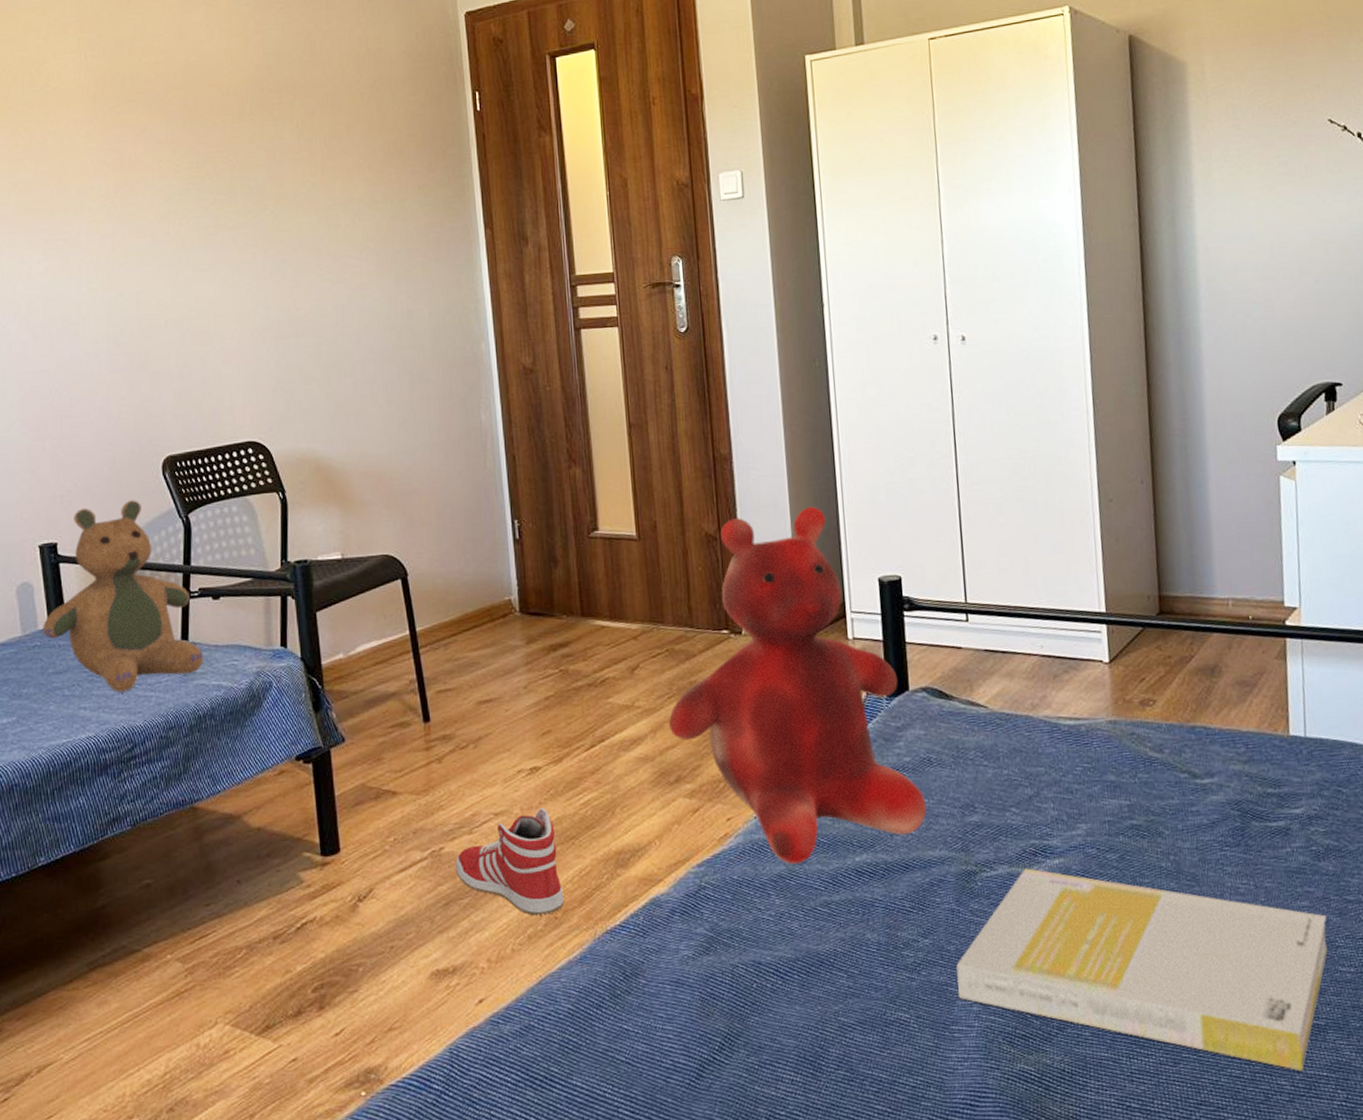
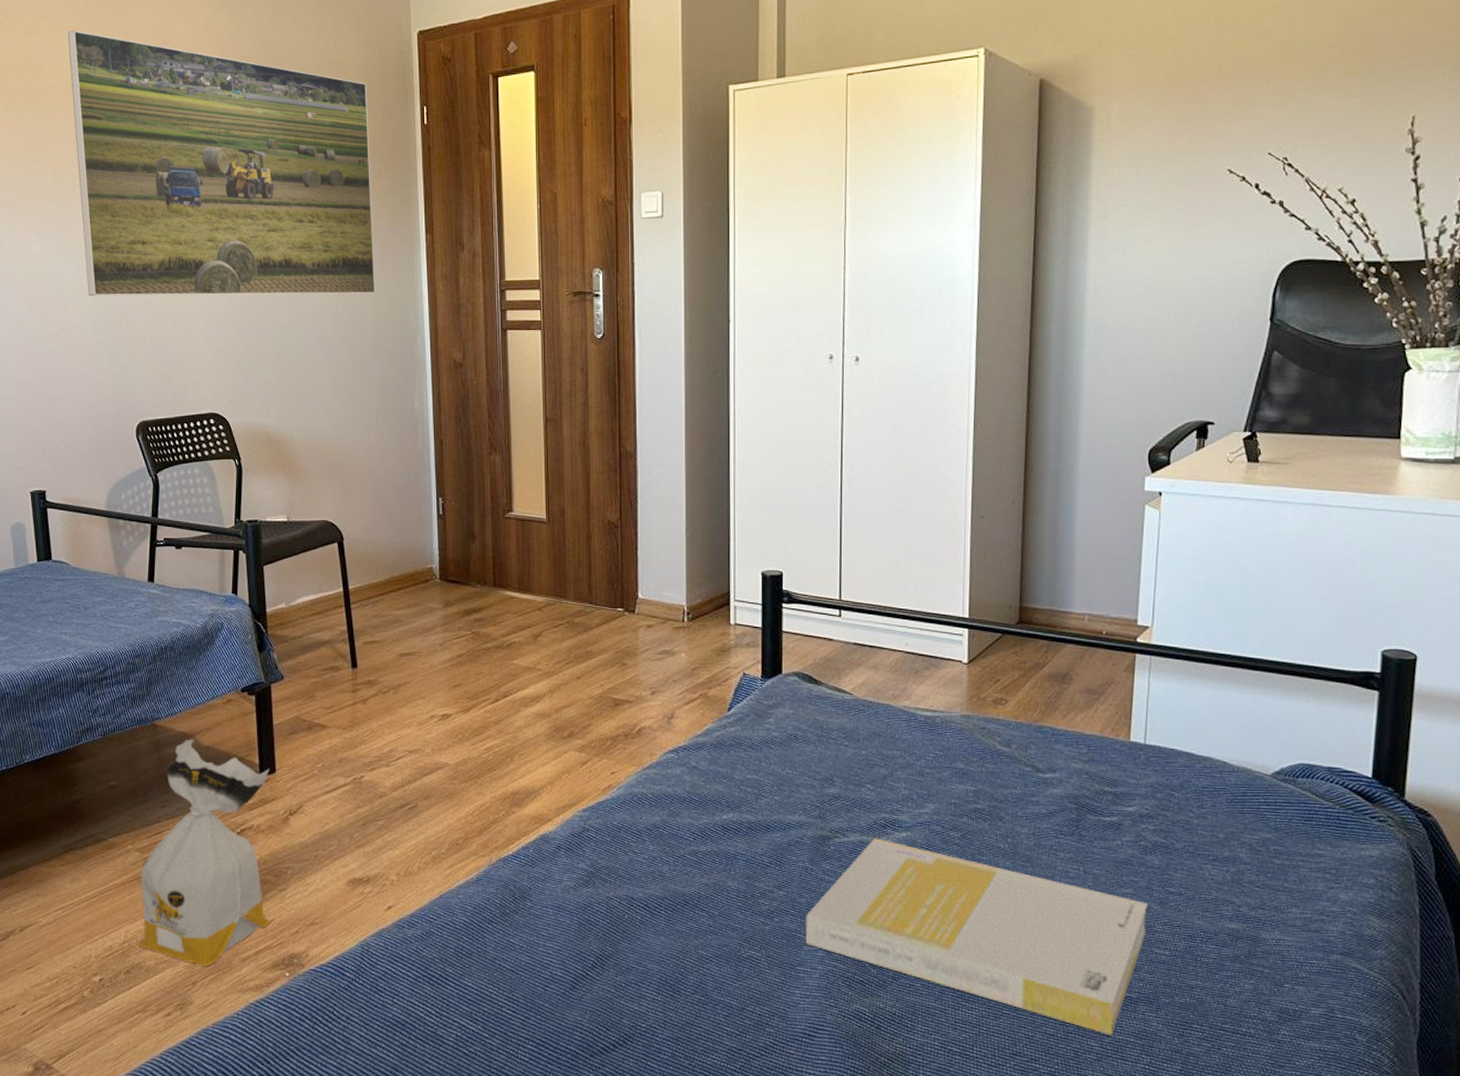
teddy bear: present [43,500,204,692] -> none [32,458,167,622]
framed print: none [71,25,432,318] -> present [67,29,376,297]
bag: none [181,820,341,1094] -> present [137,739,271,967]
sneaker: present [455,808,564,916] -> none [373,750,465,841]
teddy bear: present [669,507,927,864] -> none [566,504,790,816]

